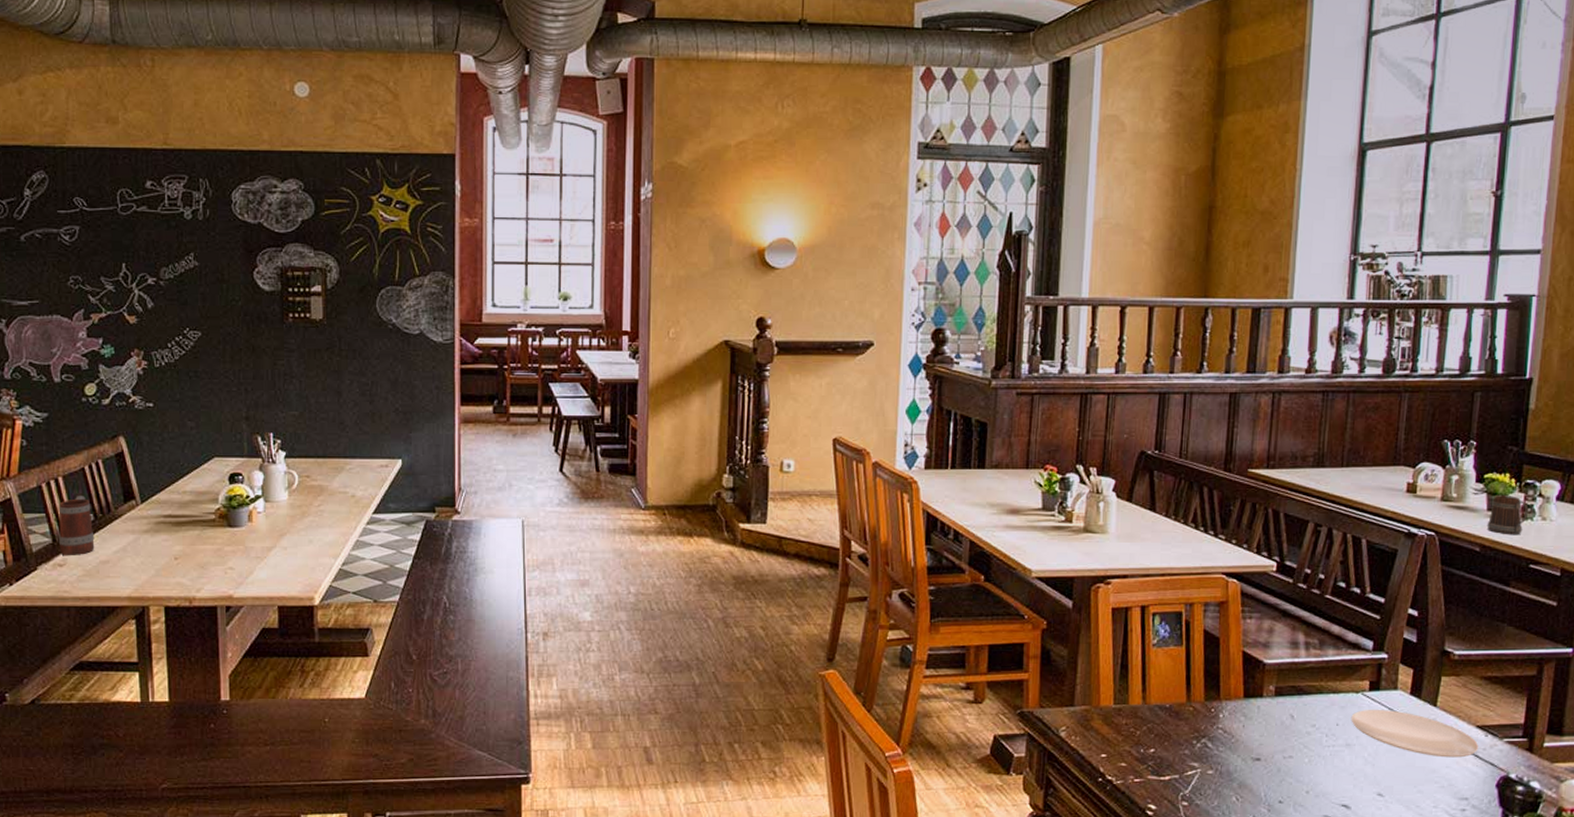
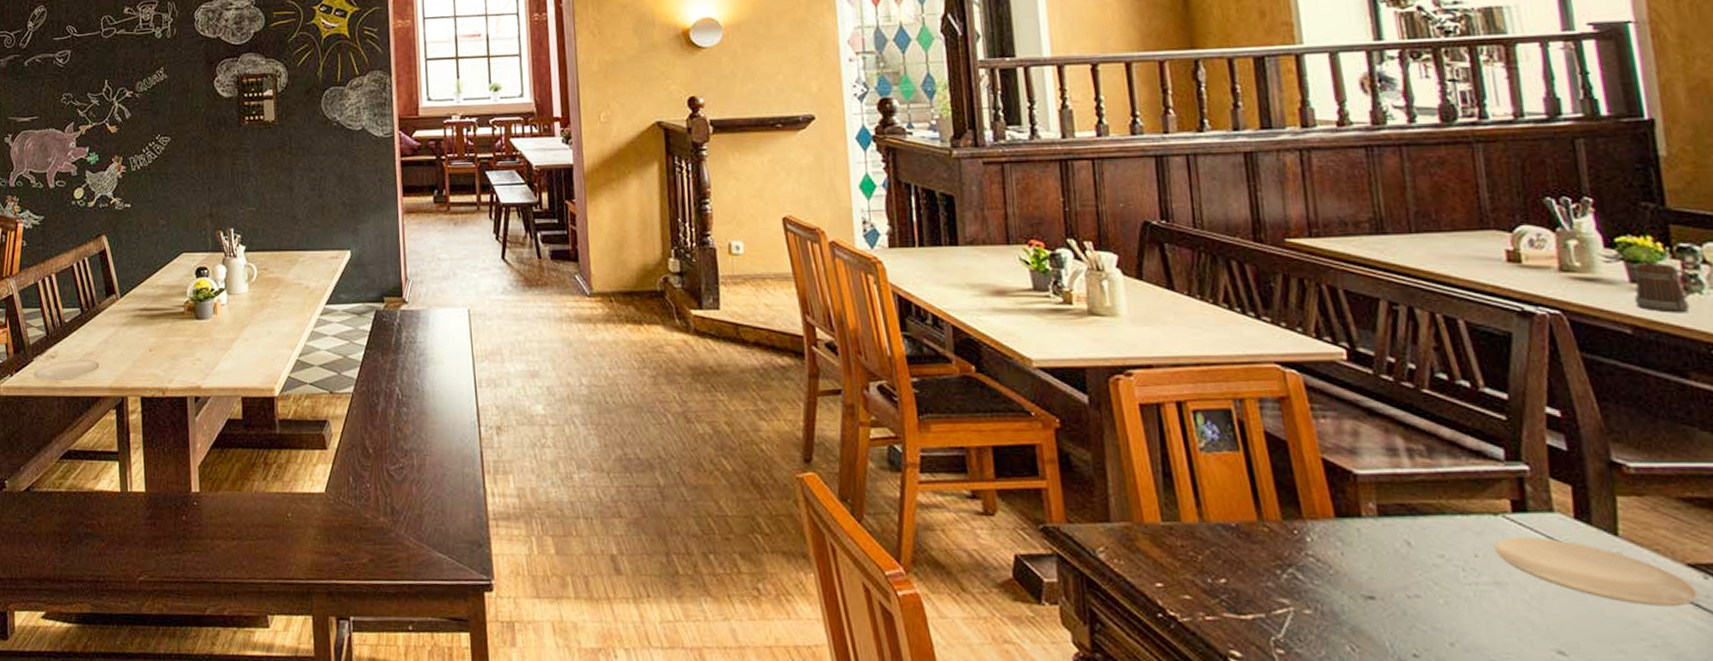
plate: none [38,568,117,591] -> present [34,360,100,382]
beer mug: present [58,495,95,556] -> none [51,290,81,349]

